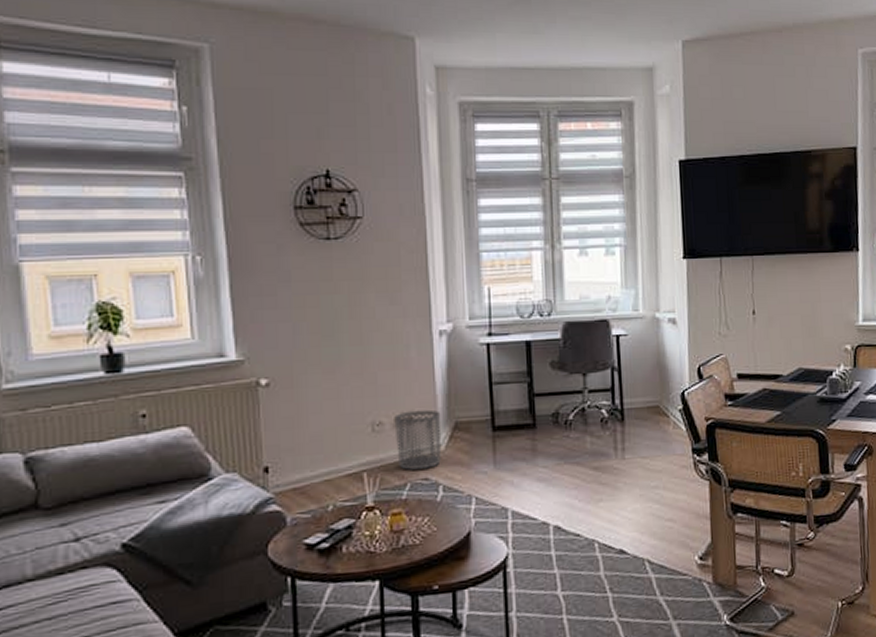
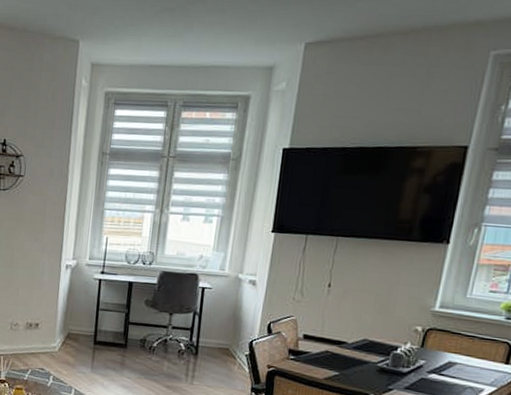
waste bin: present [394,409,441,470] -> none [25,319,59,362]

